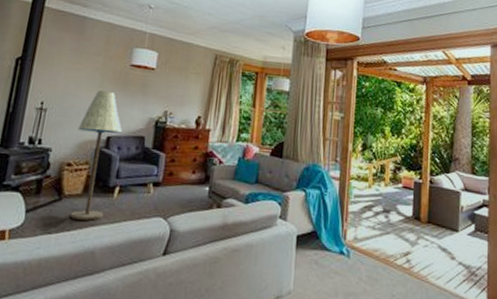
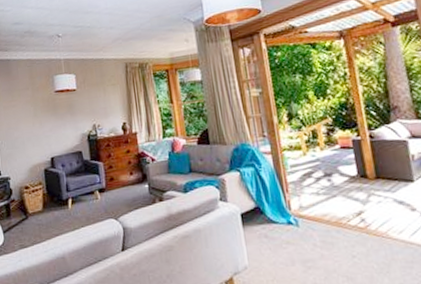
floor lamp: present [69,90,122,221] -> none [26,118,64,232]

